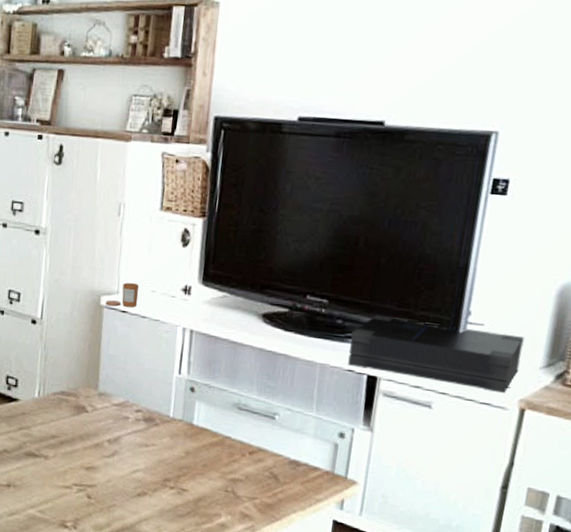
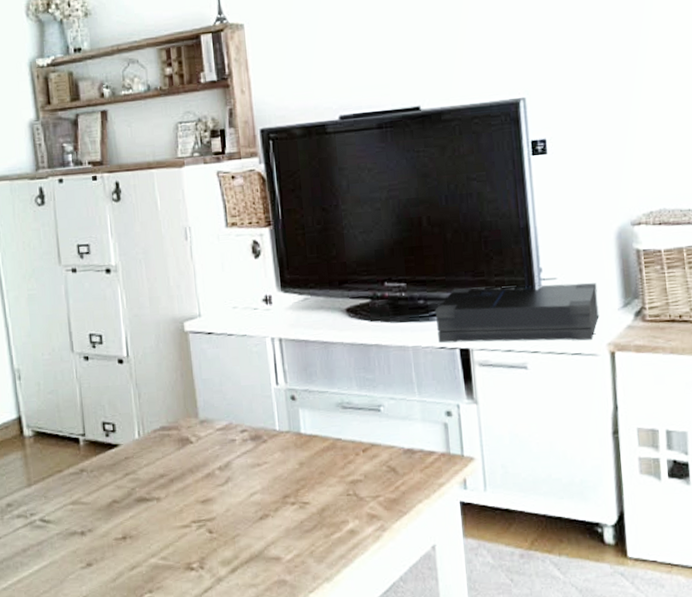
candle: present [105,282,139,309] -> none [189,302,222,331]

